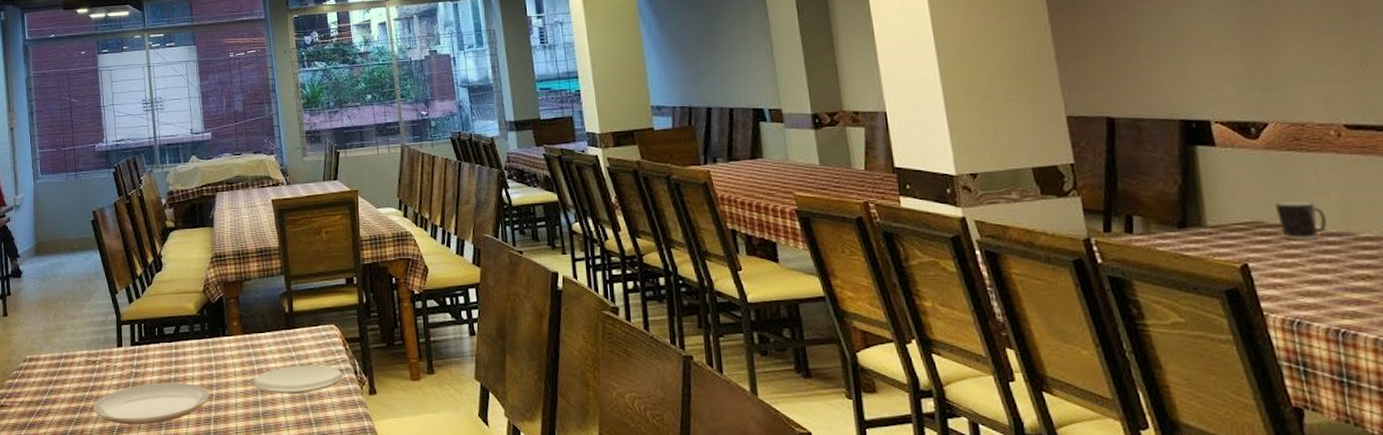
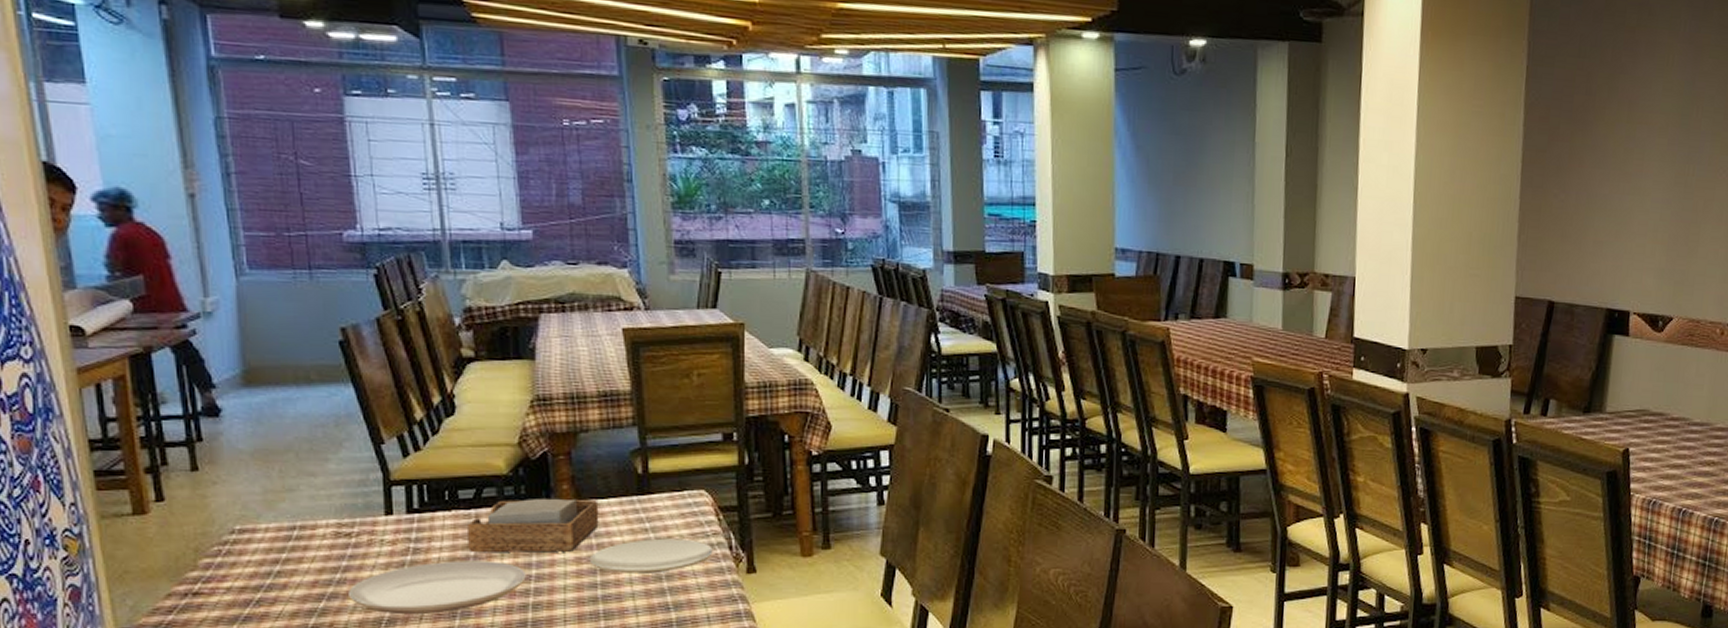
napkin holder: none [170,333,259,377] -> present [468,498,599,553]
mug: present [1274,200,1327,240] -> none [1660,391,1696,428]

